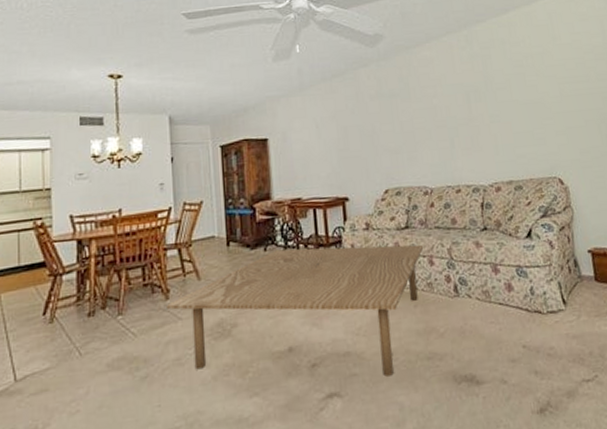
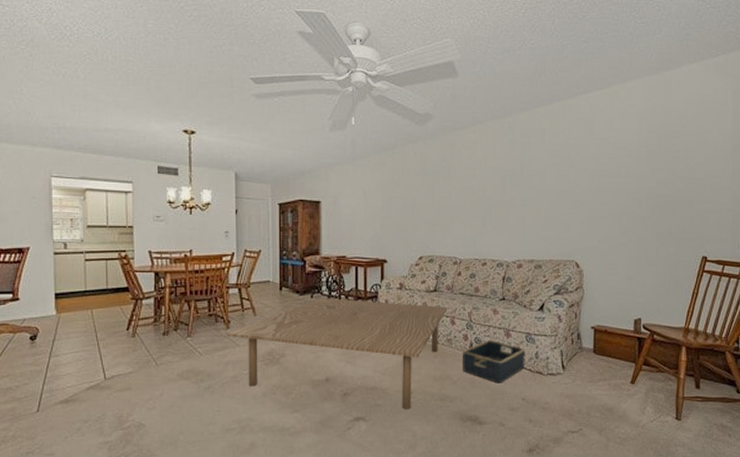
basket: none [447,278,521,331] -> present [463,340,525,383]

